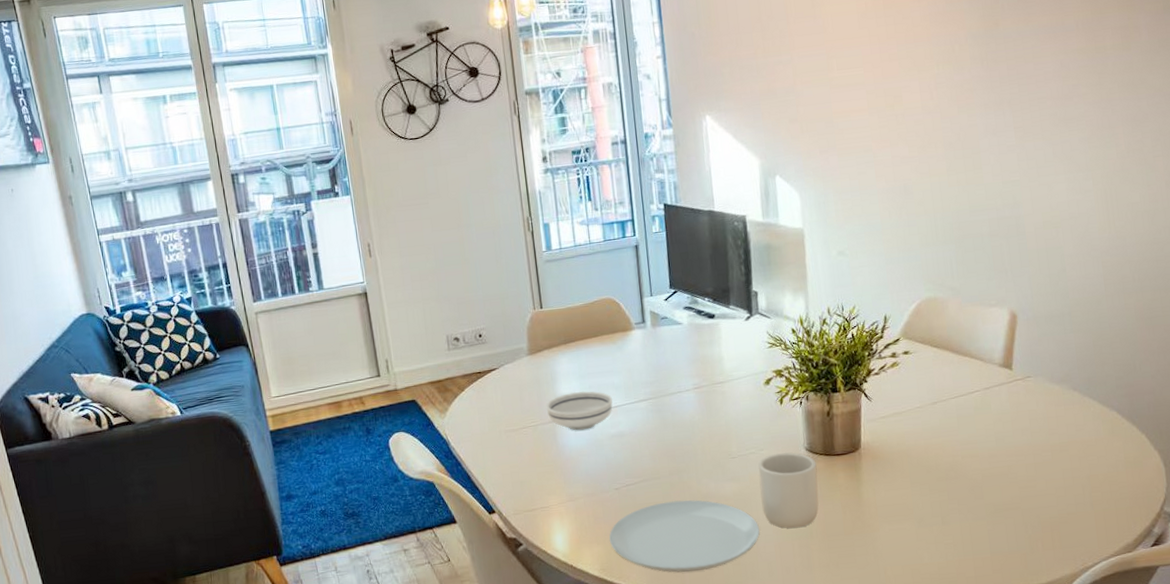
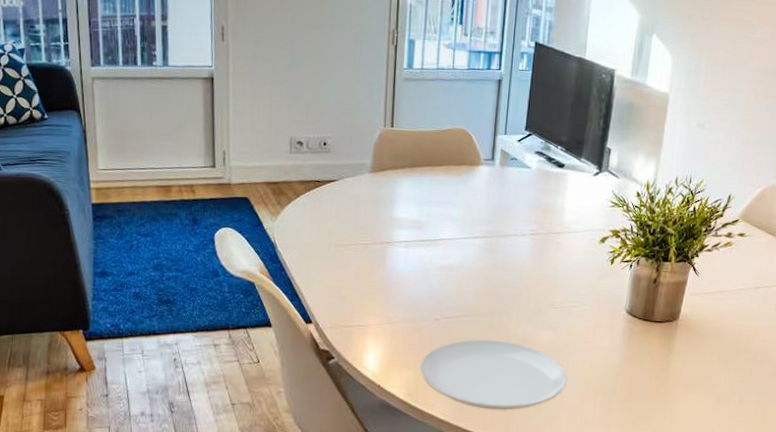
bowl: present [546,391,613,431] -> none [380,217,447,257]
mug: present [758,452,819,529] -> none [573,311,634,385]

